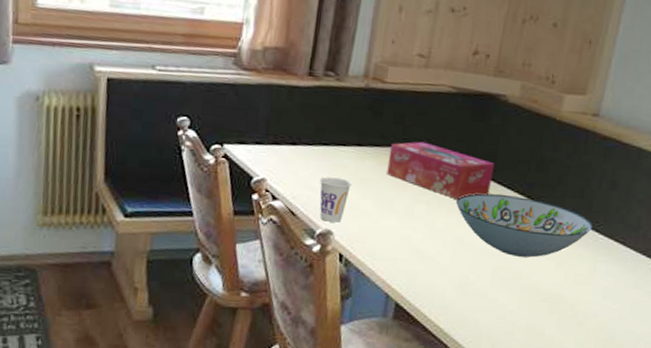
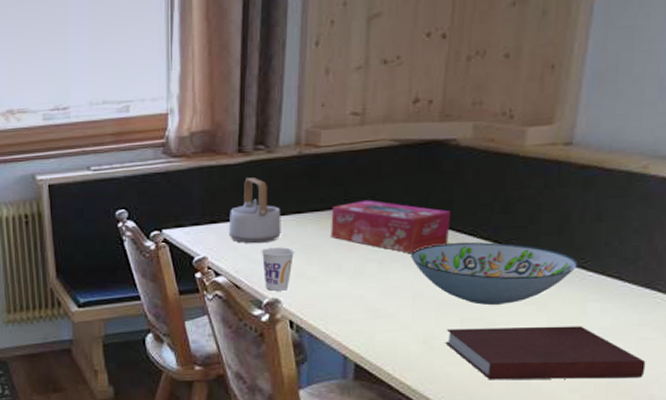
teapot: none [290,103,343,172] -> present [228,177,281,244]
notebook: none [477,276,637,336] -> present [445,326,646,380]

